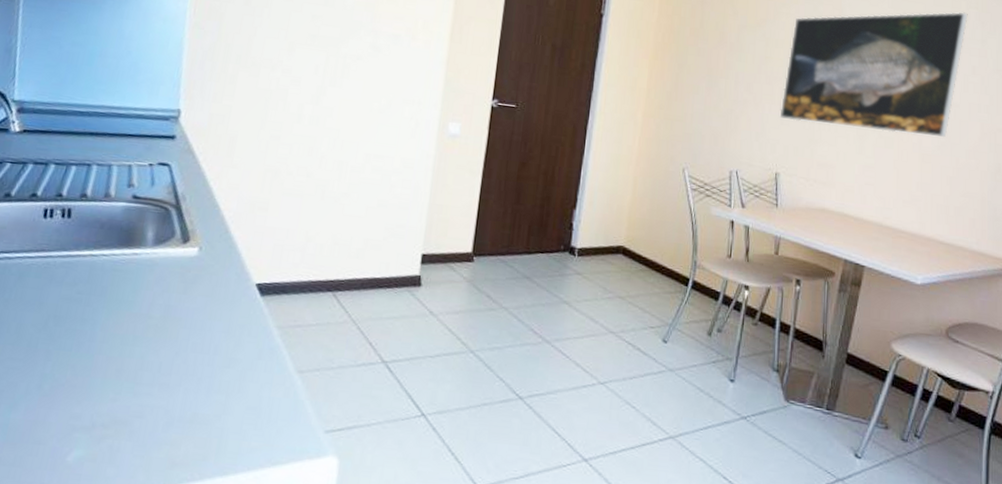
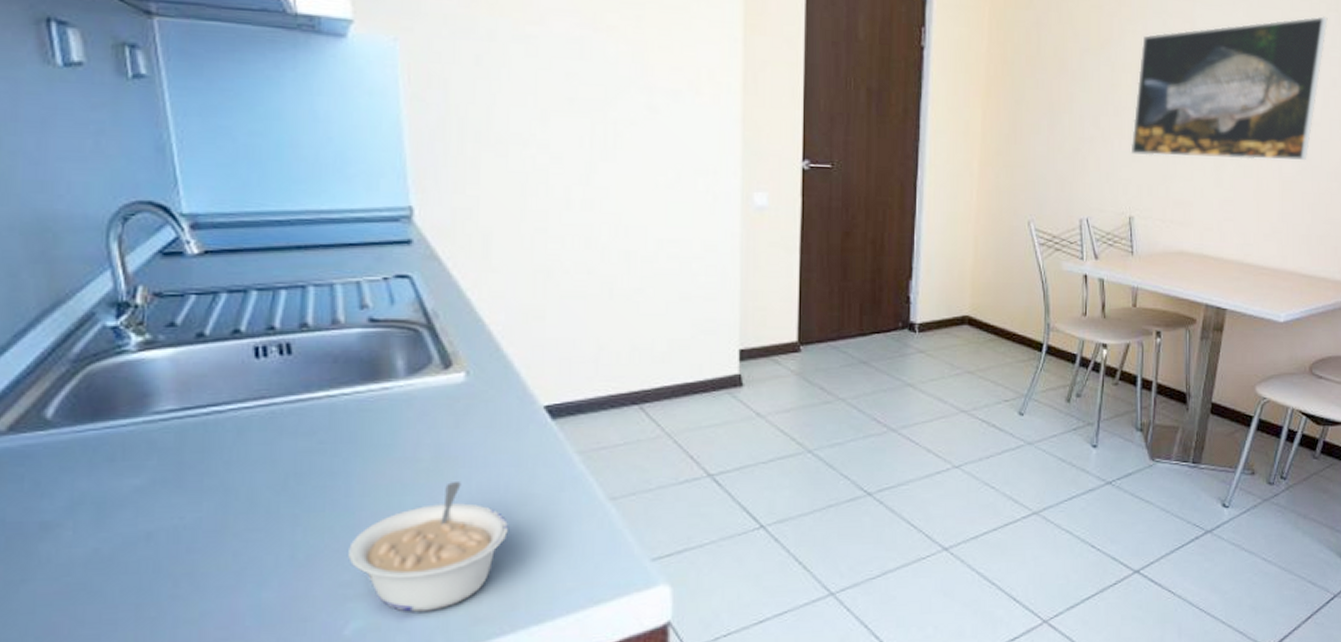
legume: none [82,339,212,450] -> present [348,482,508,612]

